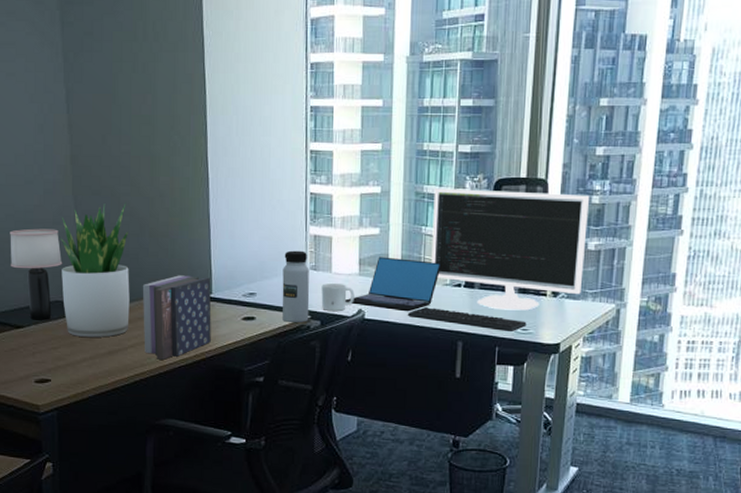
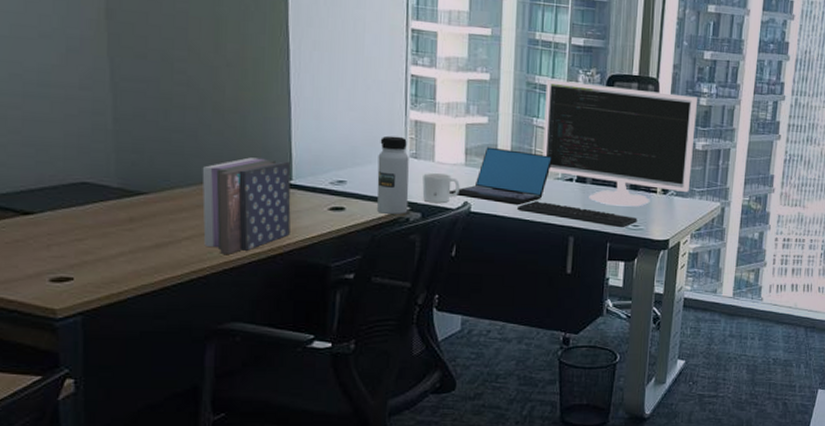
table lamp: present [10,228,63,320] -> none [15,93,93,206]
planter: present [59,203,130,338] -> none [88,69,186,228]

